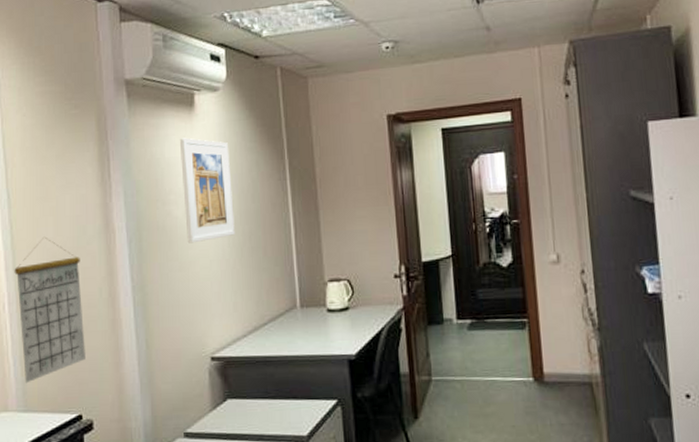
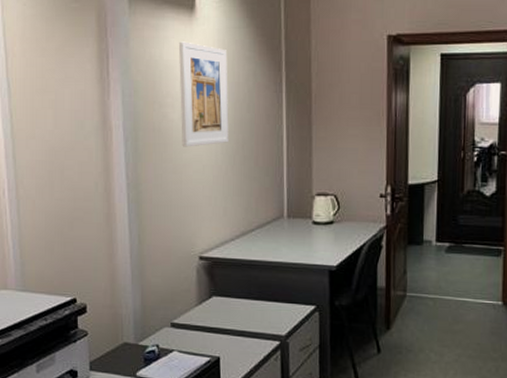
calendar: present [14,236,86,384] -> none [14,128,81,266]

